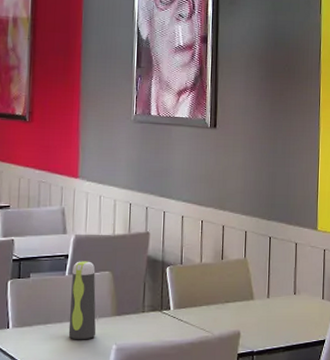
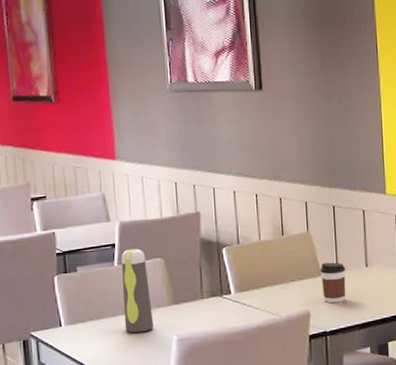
coffee cup: none [253,288,275,326] -> present [320,262,346,303]

